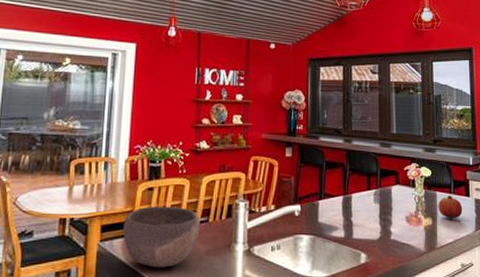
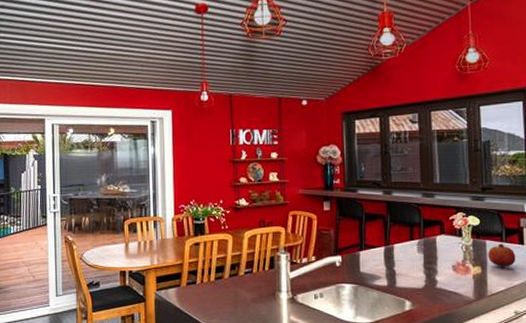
bowl: present [123,206,200,268] -> none [175,259,245,313]

